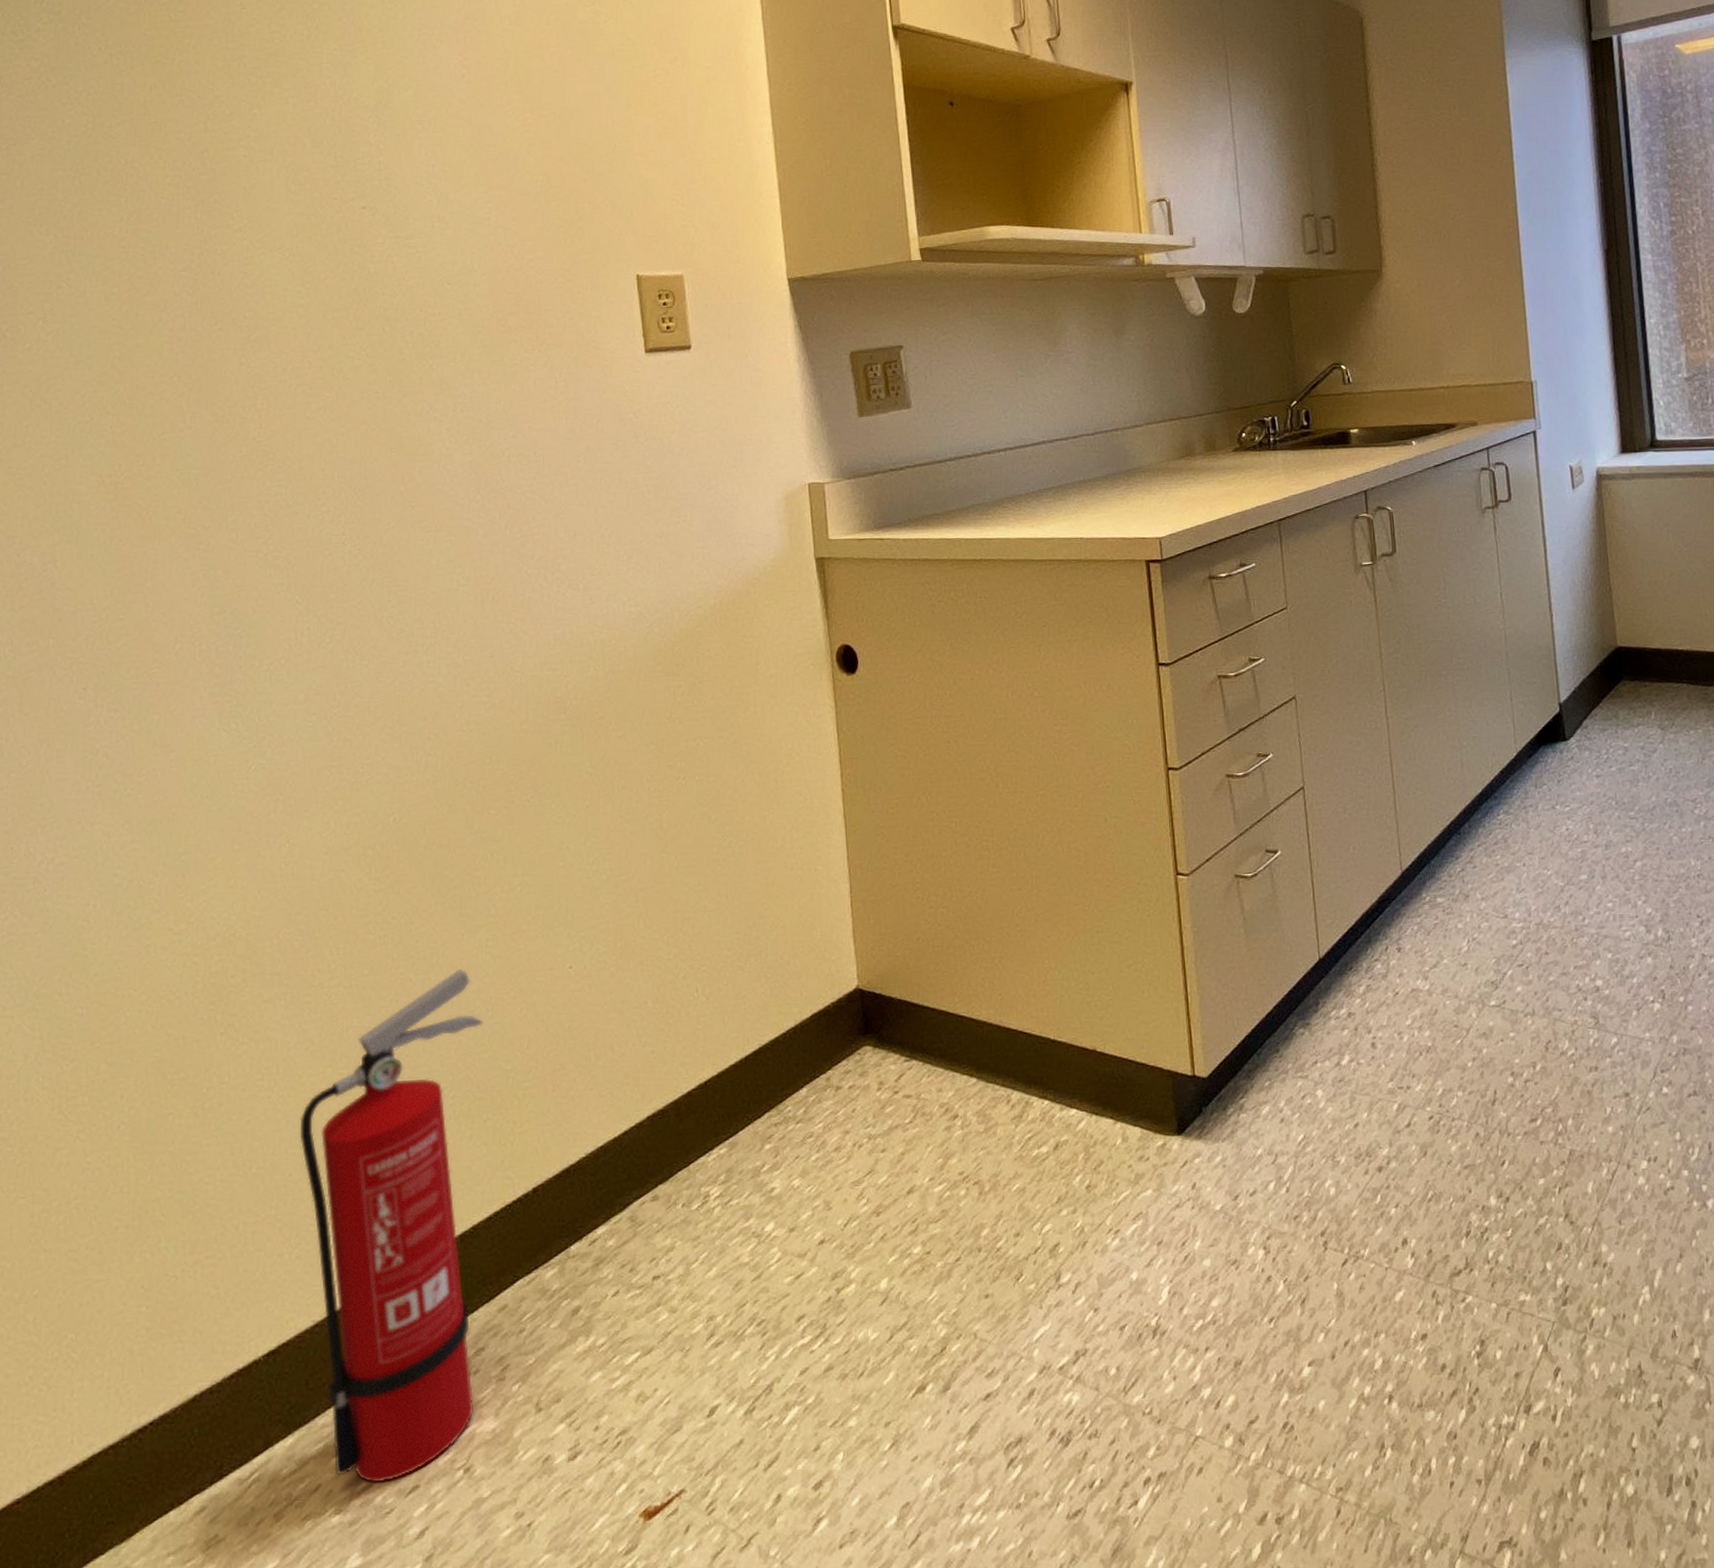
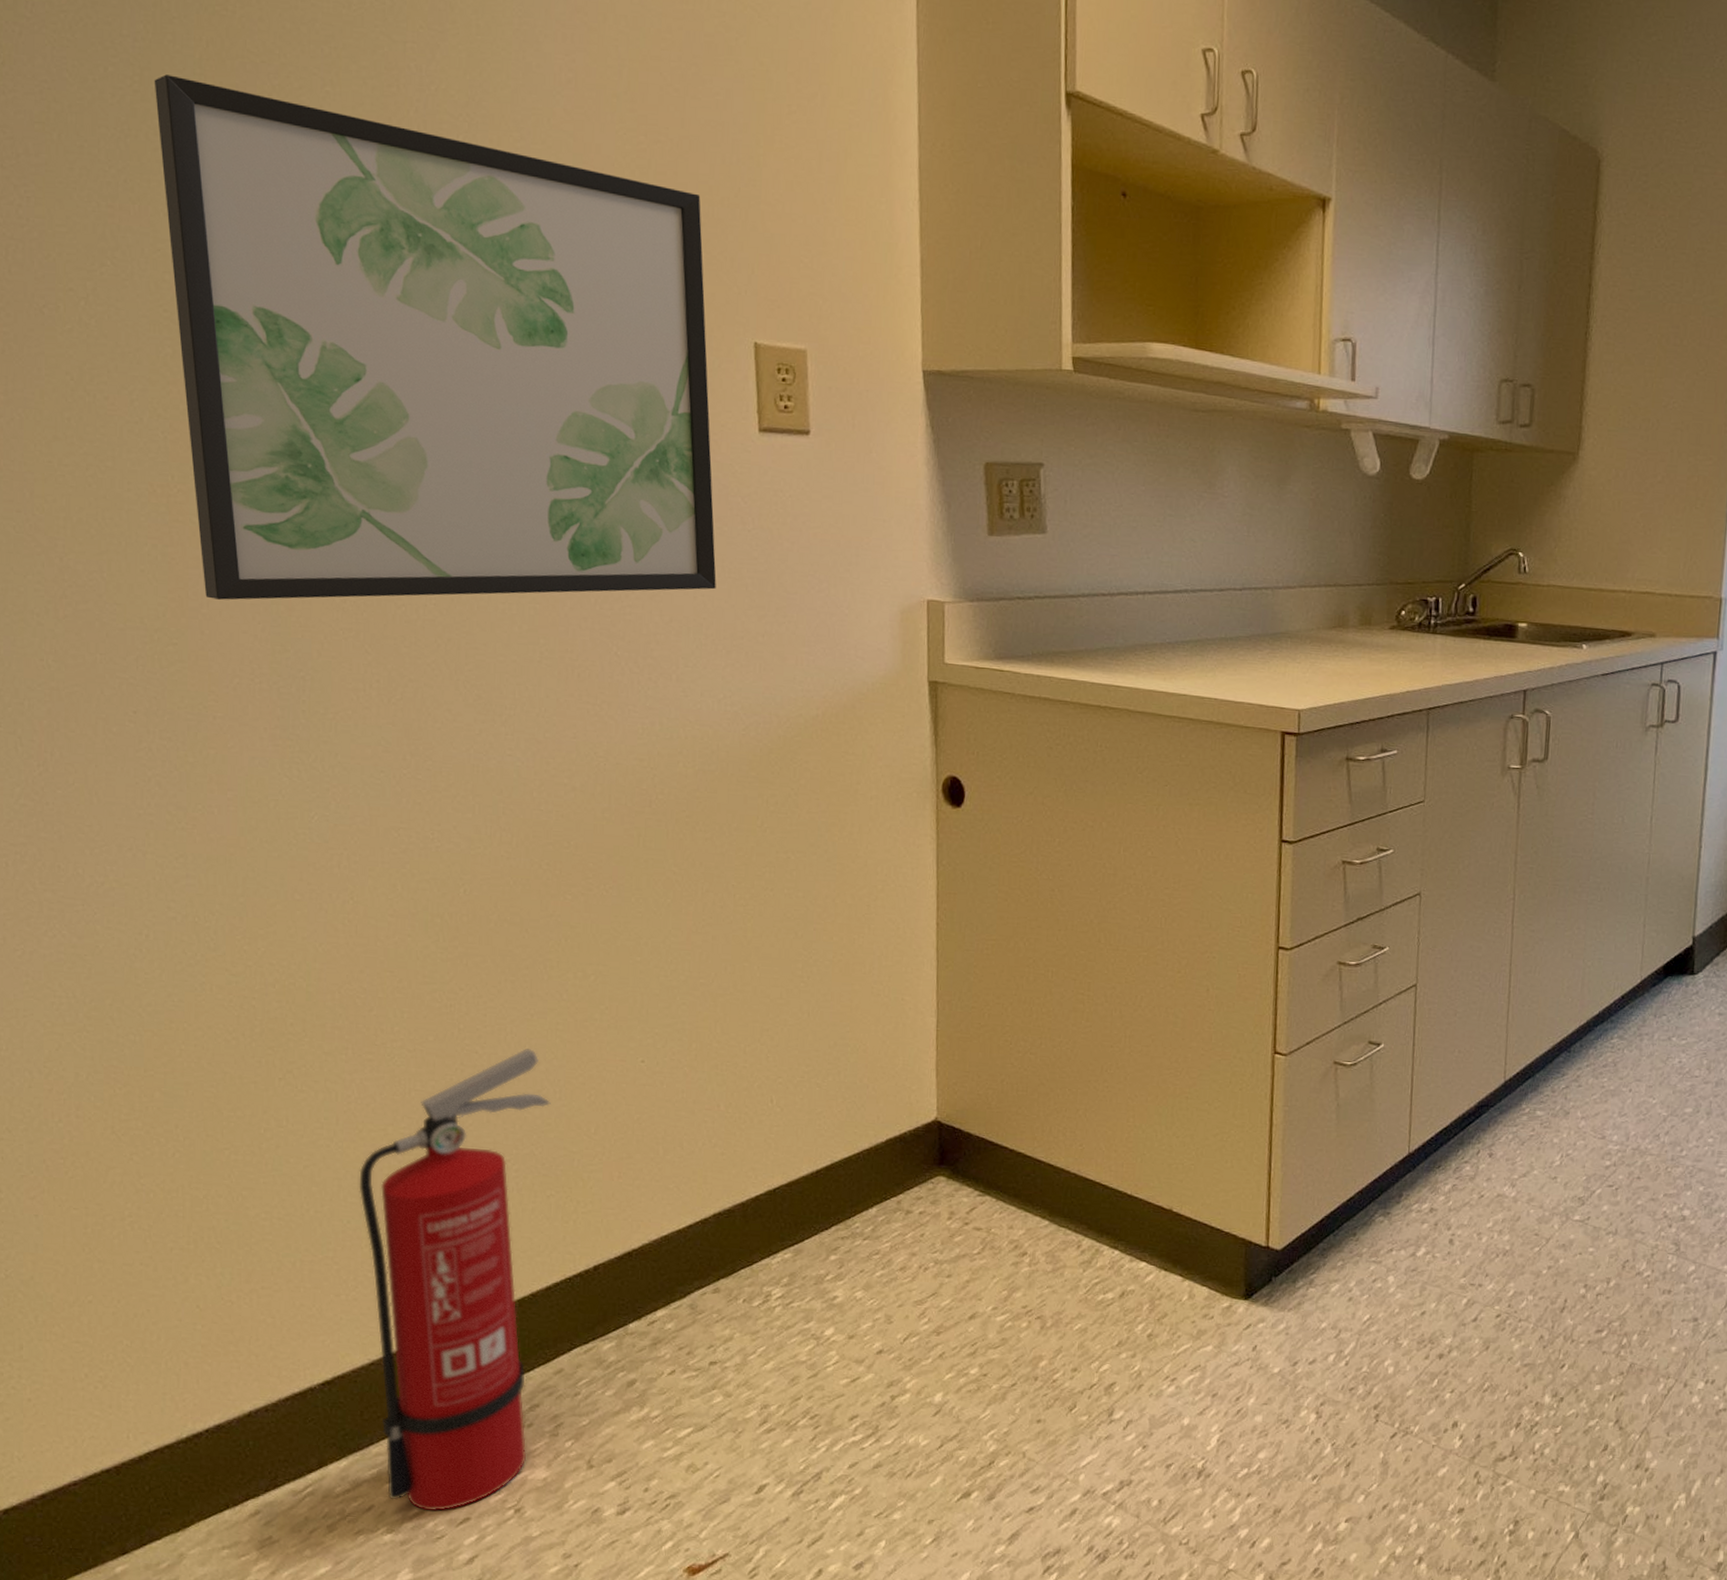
wall art: none [105,118,615,573] -> present [154,74,717,600]

